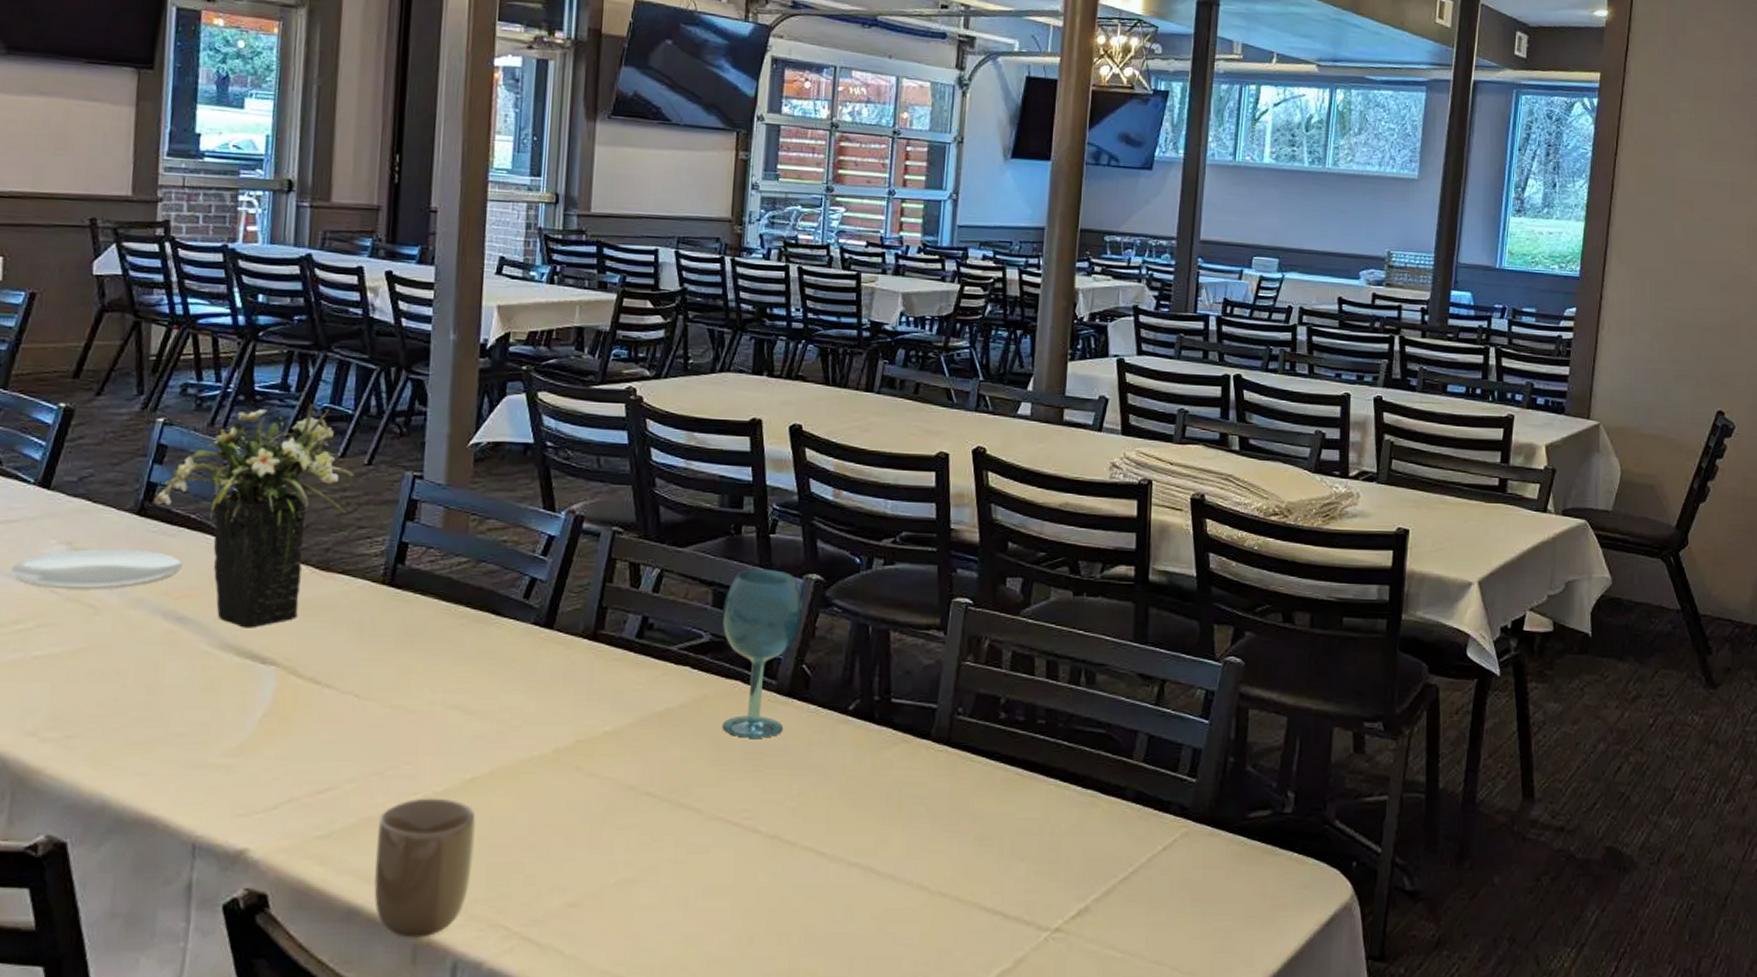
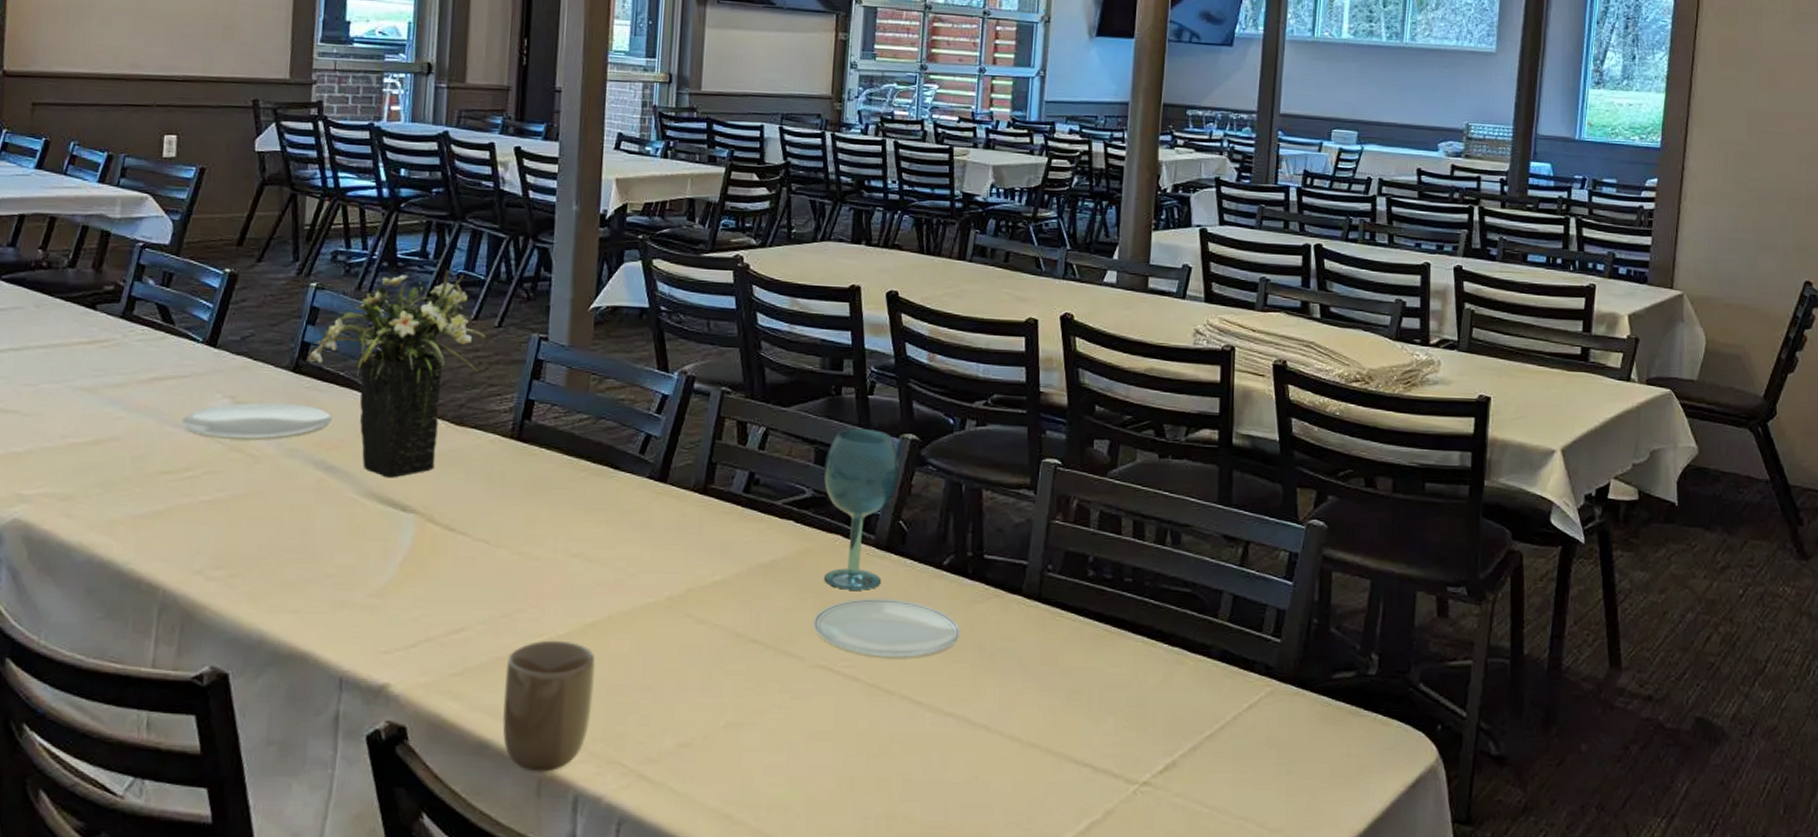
plate: none [711,746,867,809] -> present [813,598,961,659]

